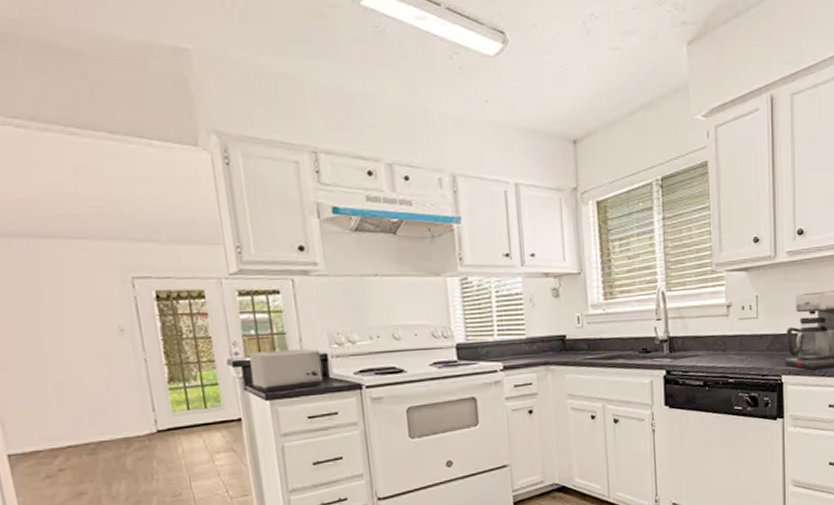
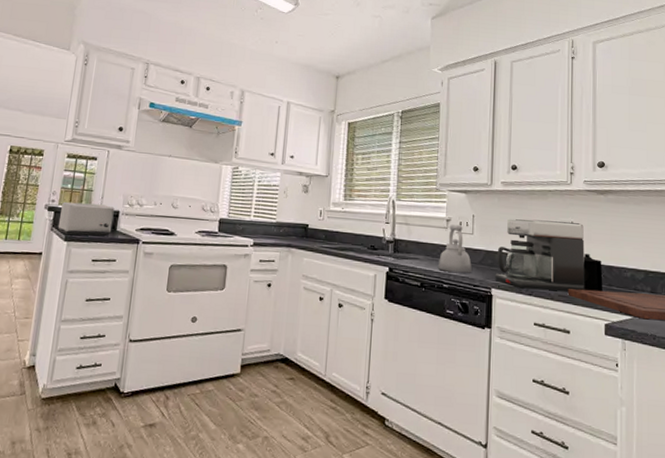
kettle: none [720,310,760,366] -> present [437,224,473,274]

